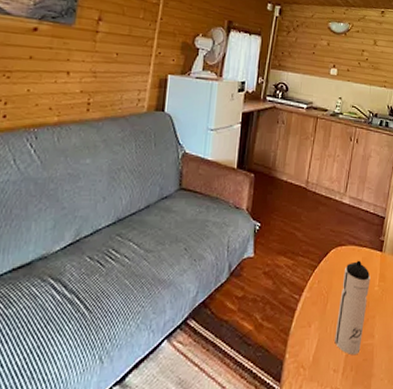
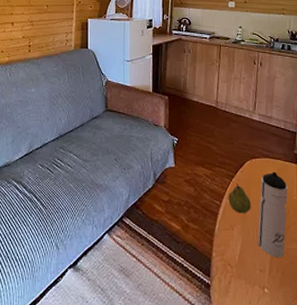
fruit: none [308,275,332,308] -> present [228,184,251,213]

